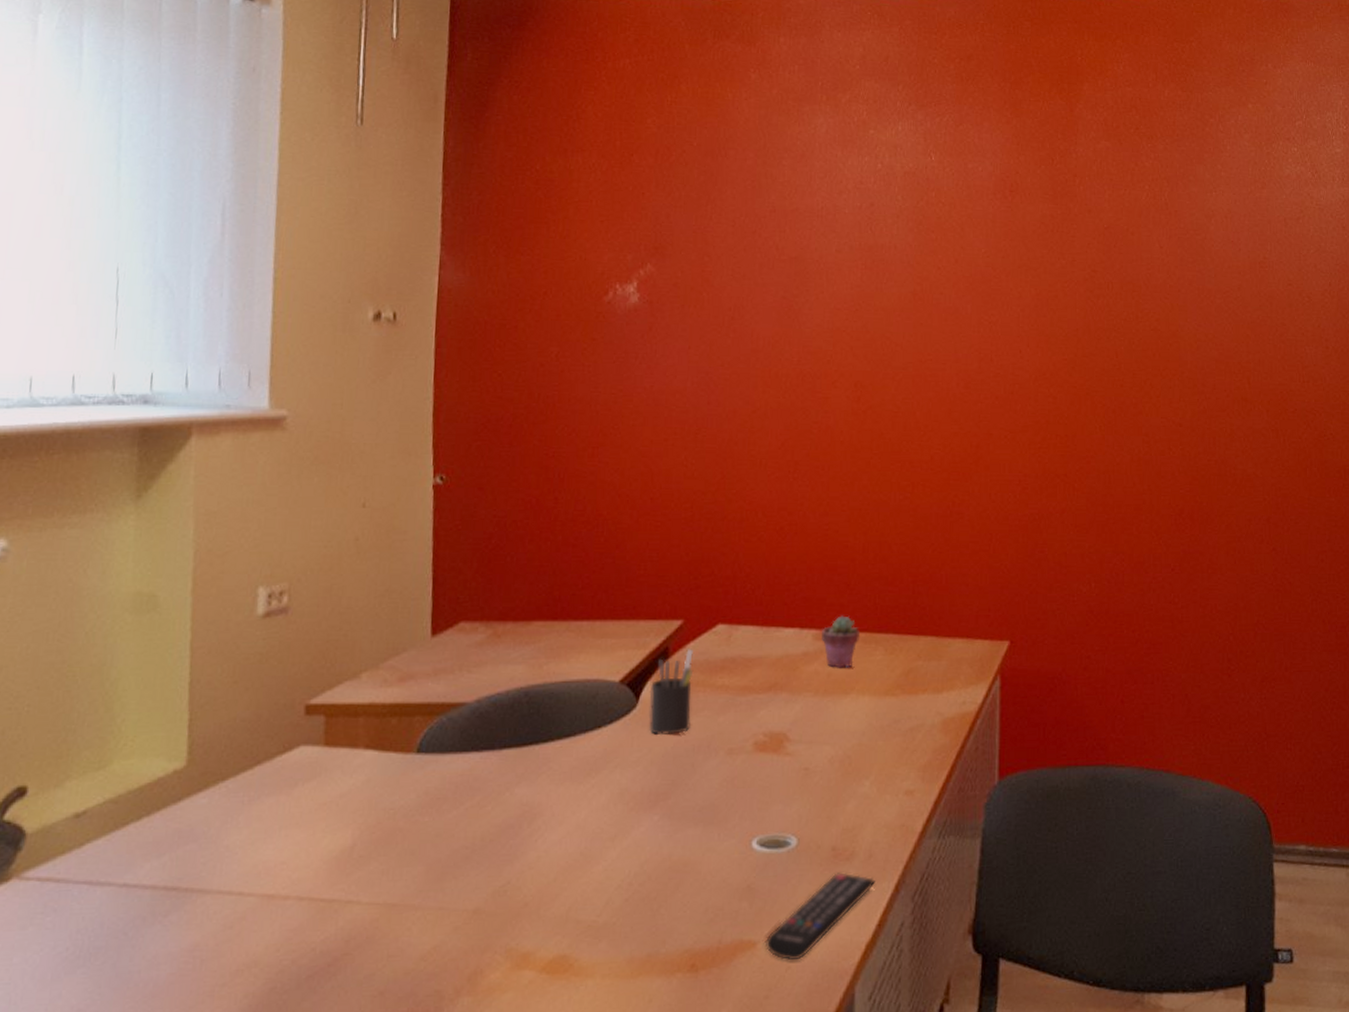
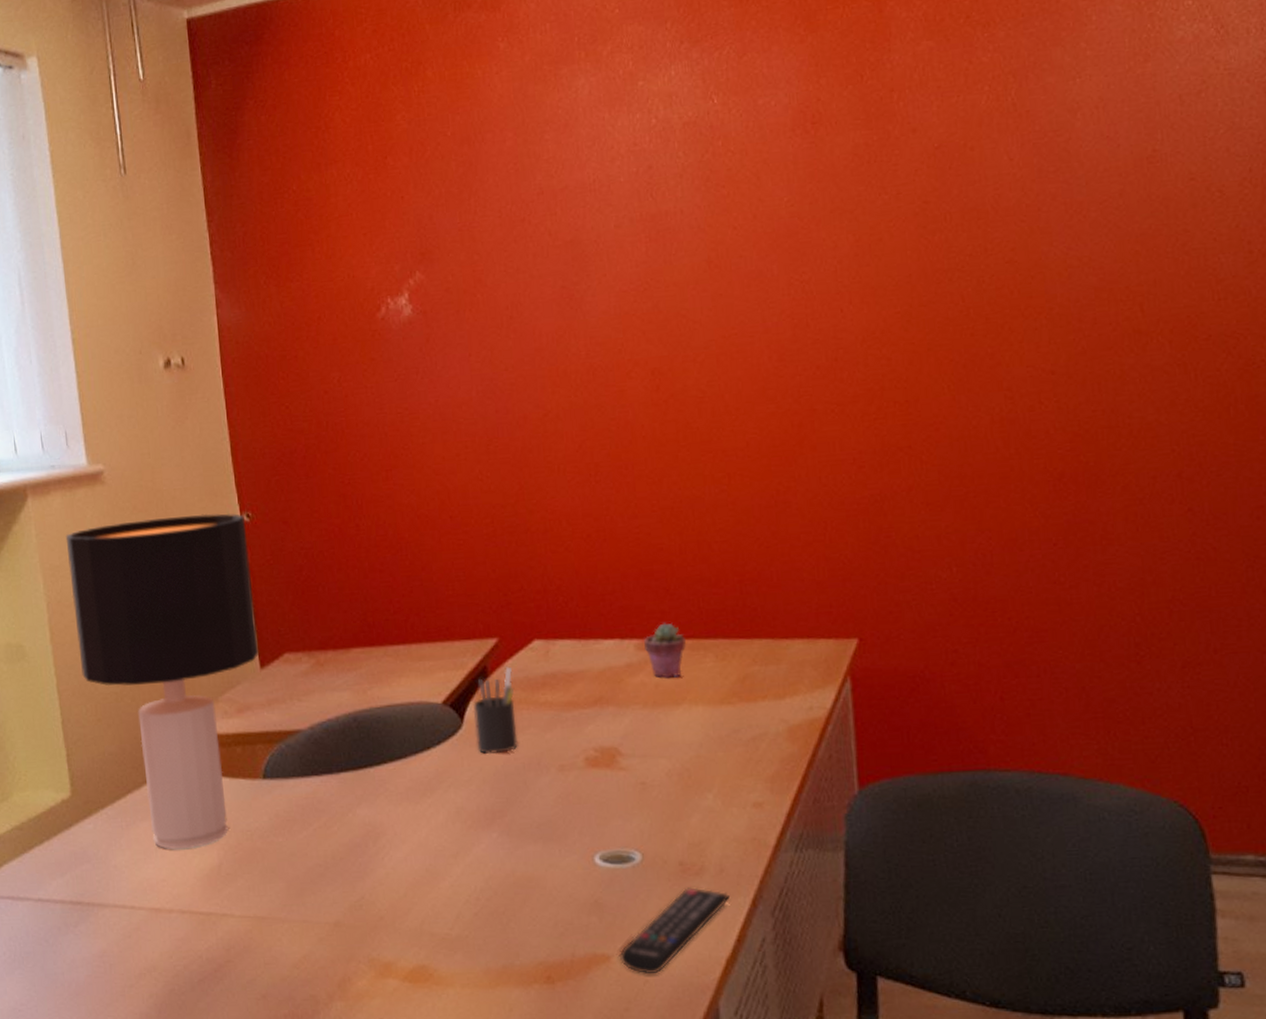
desk lamp: none [223,472,437,829] -> present [65,513,258,850]

